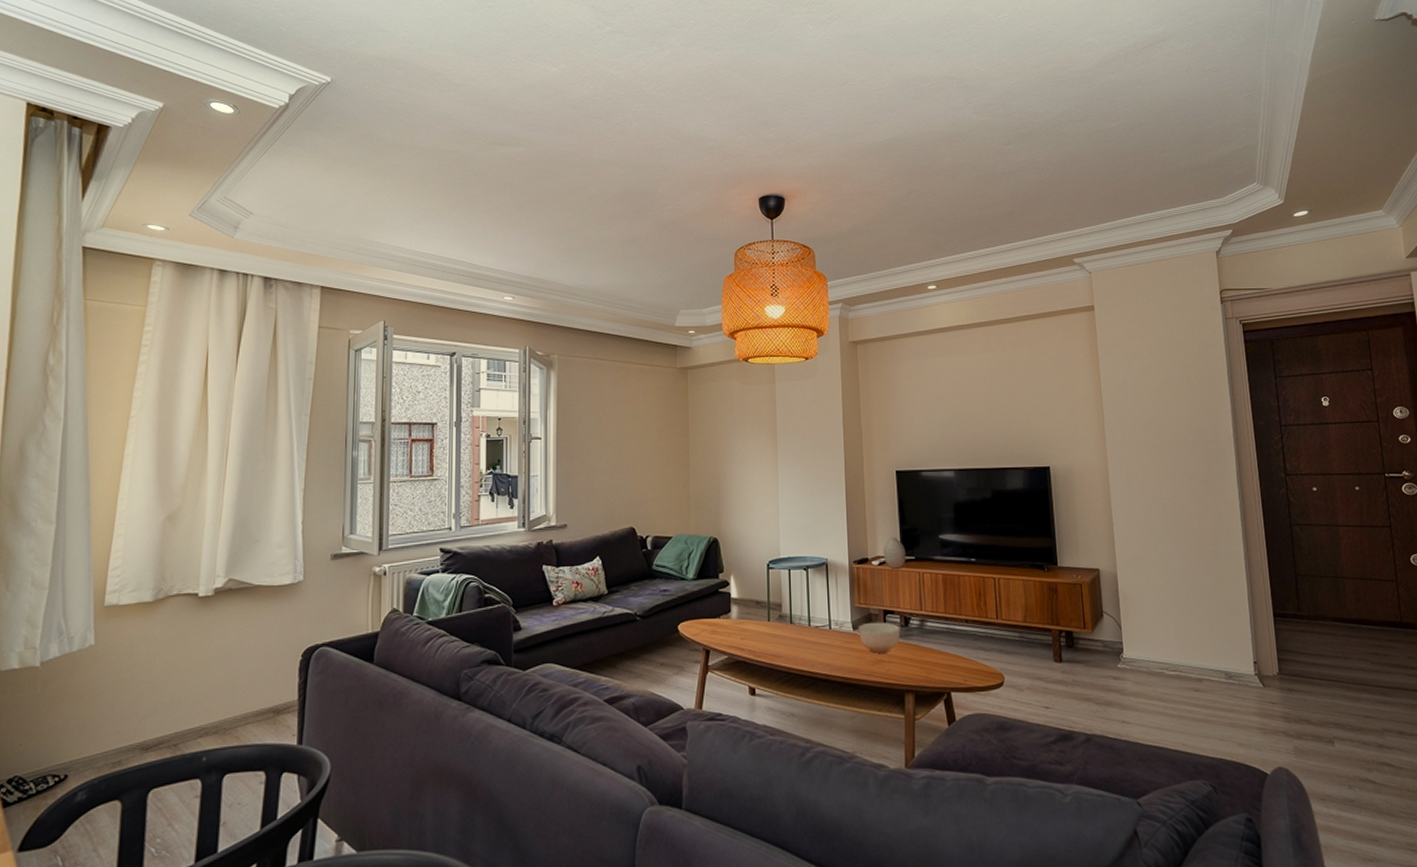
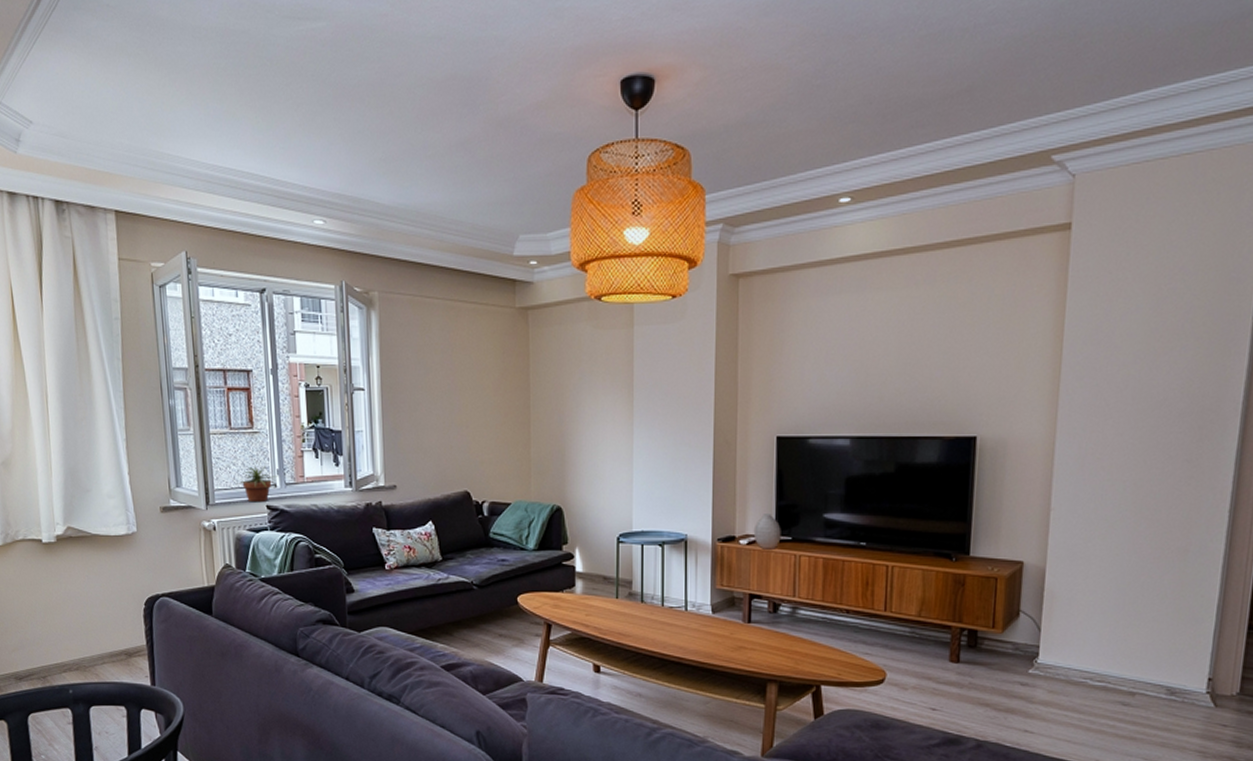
potted plant: none [411,511,454,545] -> present [235,466,279,501]
bowl: present [857,622,901,653] -> none [718,606,768,639]

